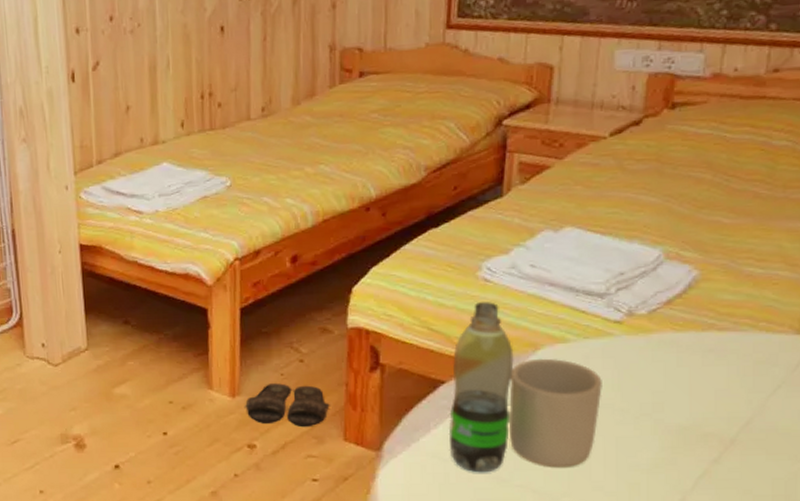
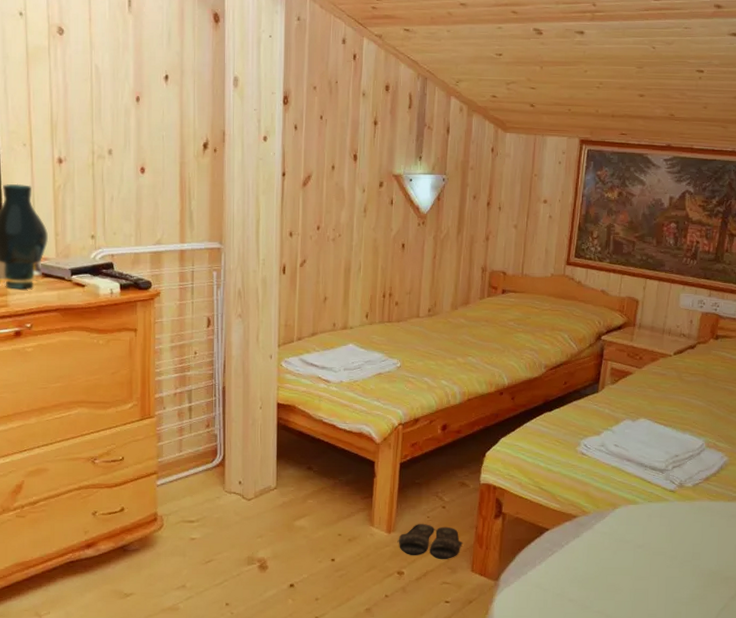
bottle: present [448,302,514,473] -> none [548,470,599,601]
mug: present [508,358,602,468] -> none [592,515,659,599]

